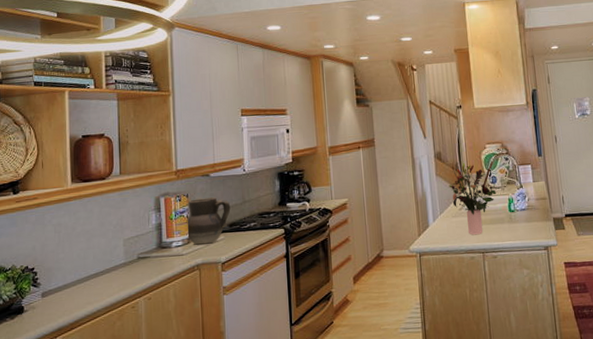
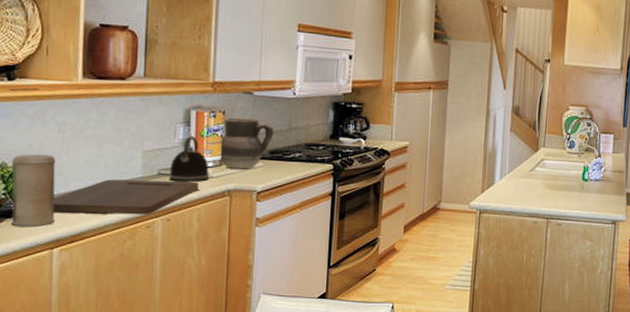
canister: none [20,253,56,322] -> present [10,154,56,228]
cutting board: none [54,260,172,304] -> present [52,179,199,215]
kettle: none [147,220,181,264] -> present [169,136,210,183]
bouquet: present [448,161,500,236] -> none [522,122,576,200]

